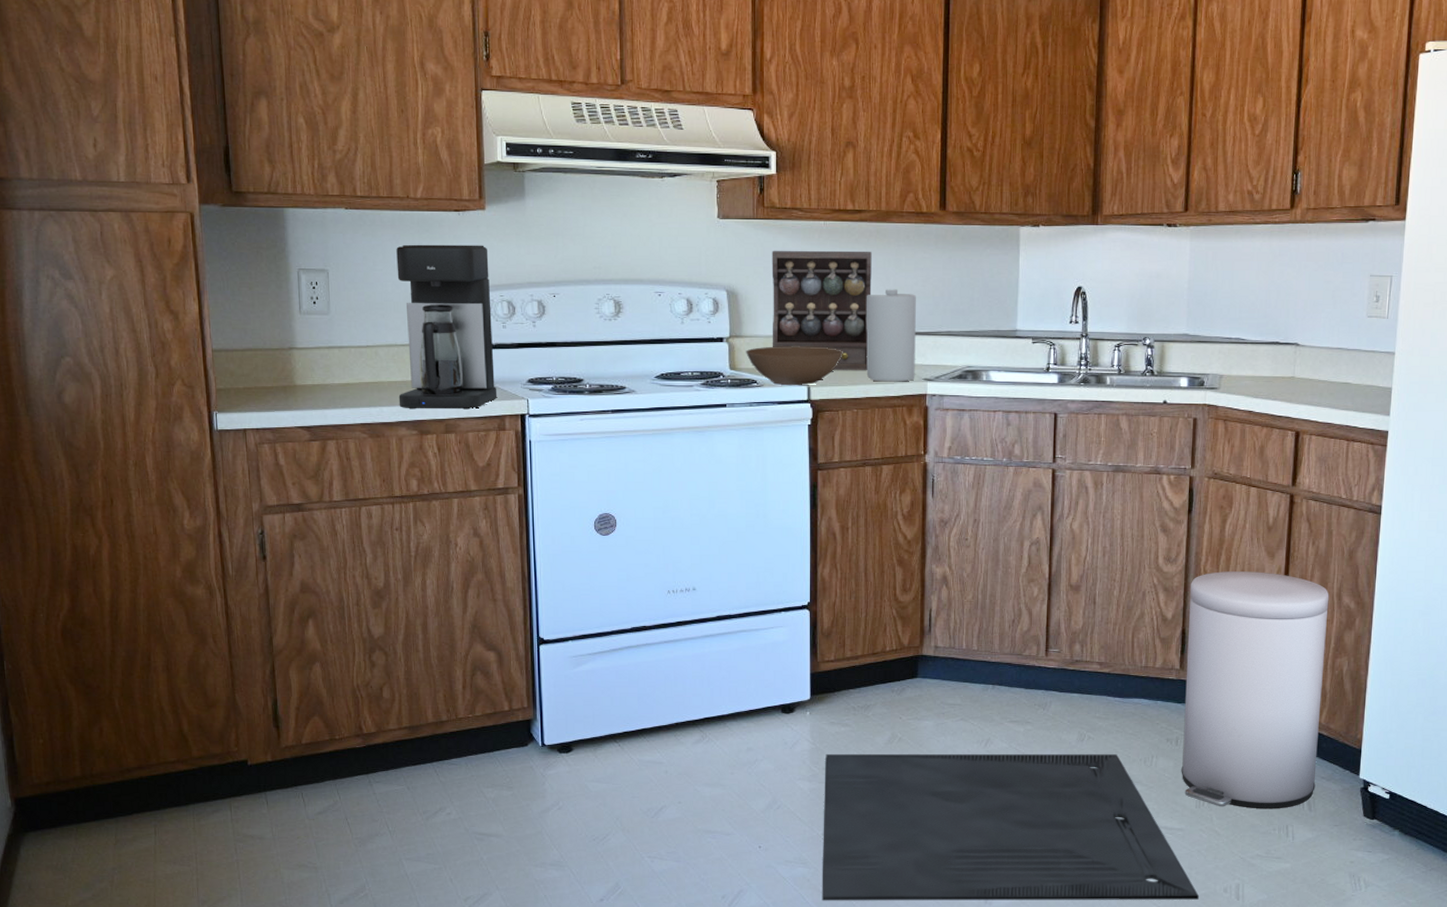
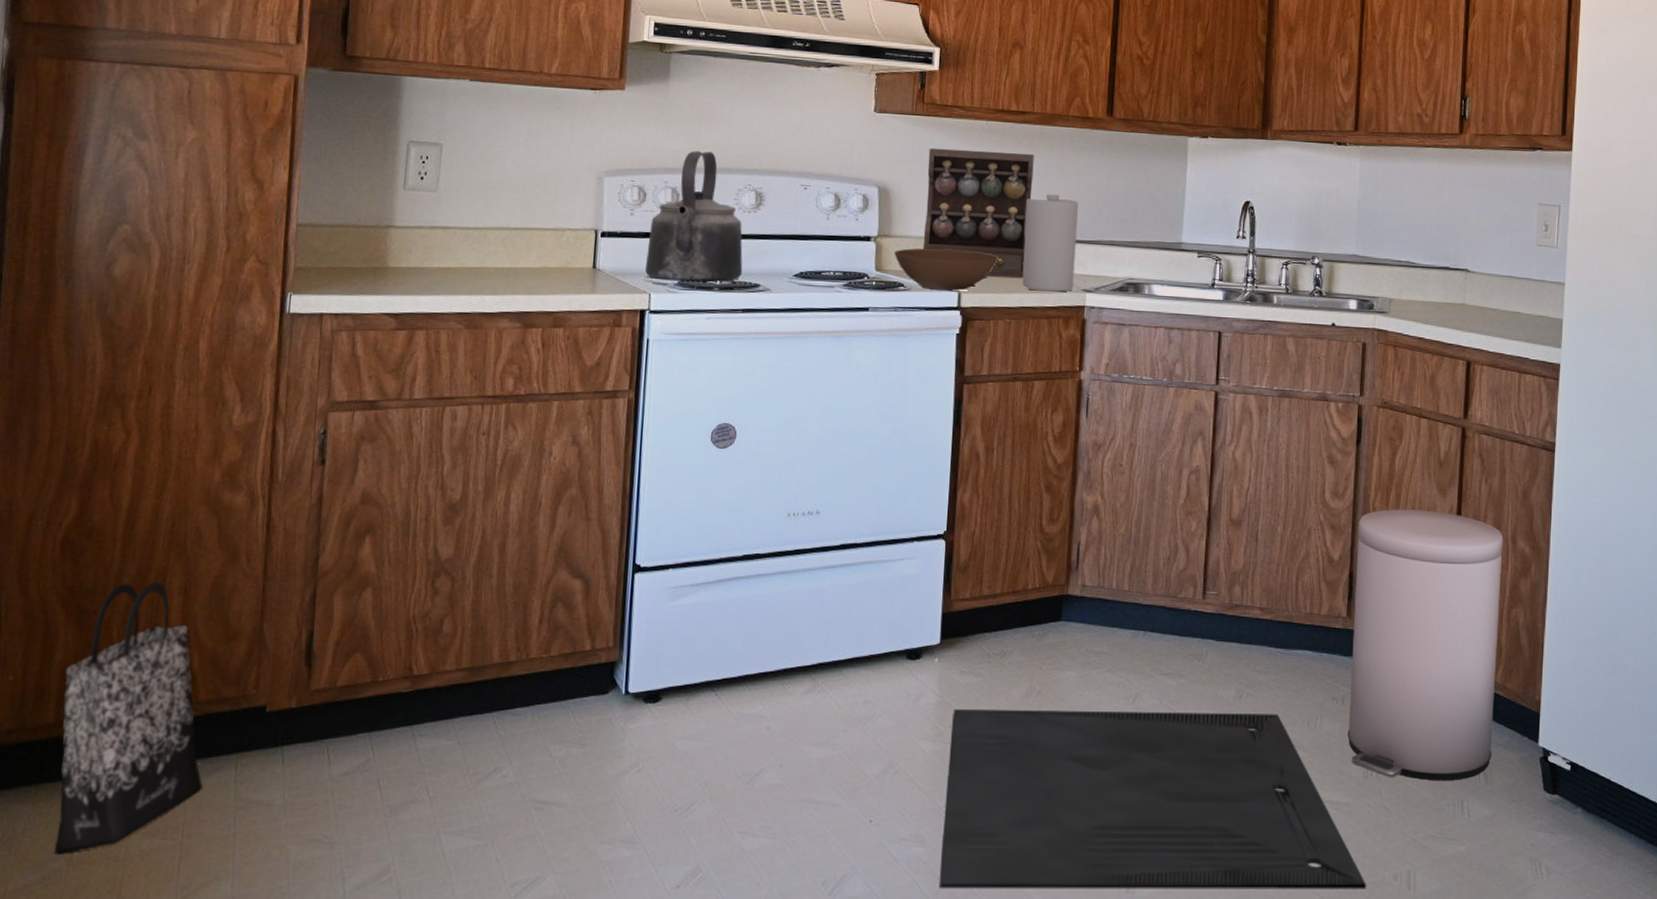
shopping bag: none [83,662,207,877] -> present [54,582,203,854]
coffee maker: present [396,244,498,410] -> none [503,121,623,302]
kettle: none [521,265,609,387] -> present [644,151,743,283]

